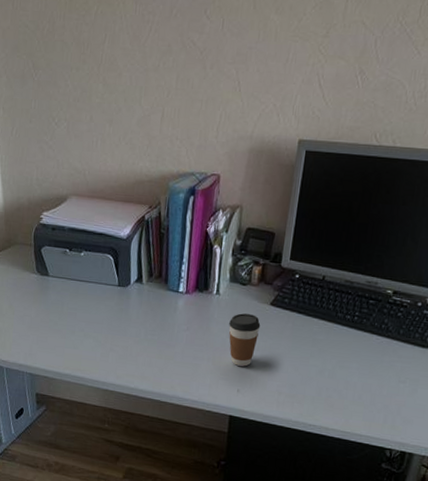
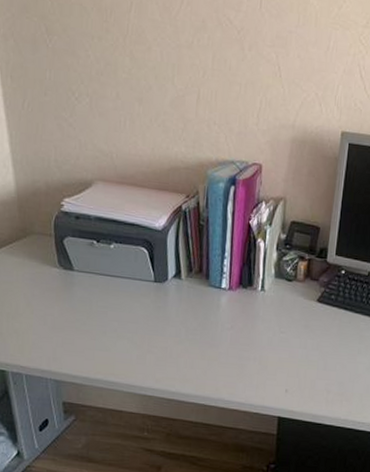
coffee cup: present [229,313,261,367] -> none [275,310,308,366]

